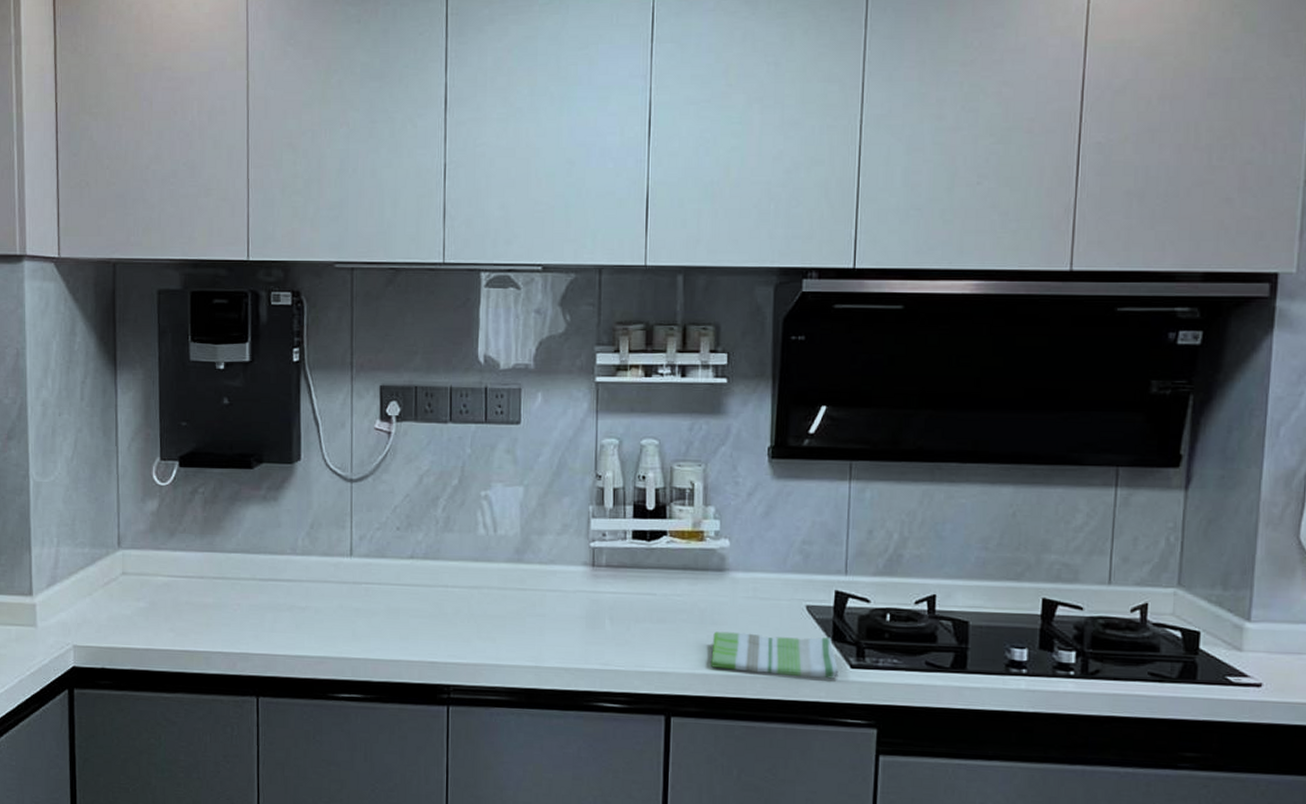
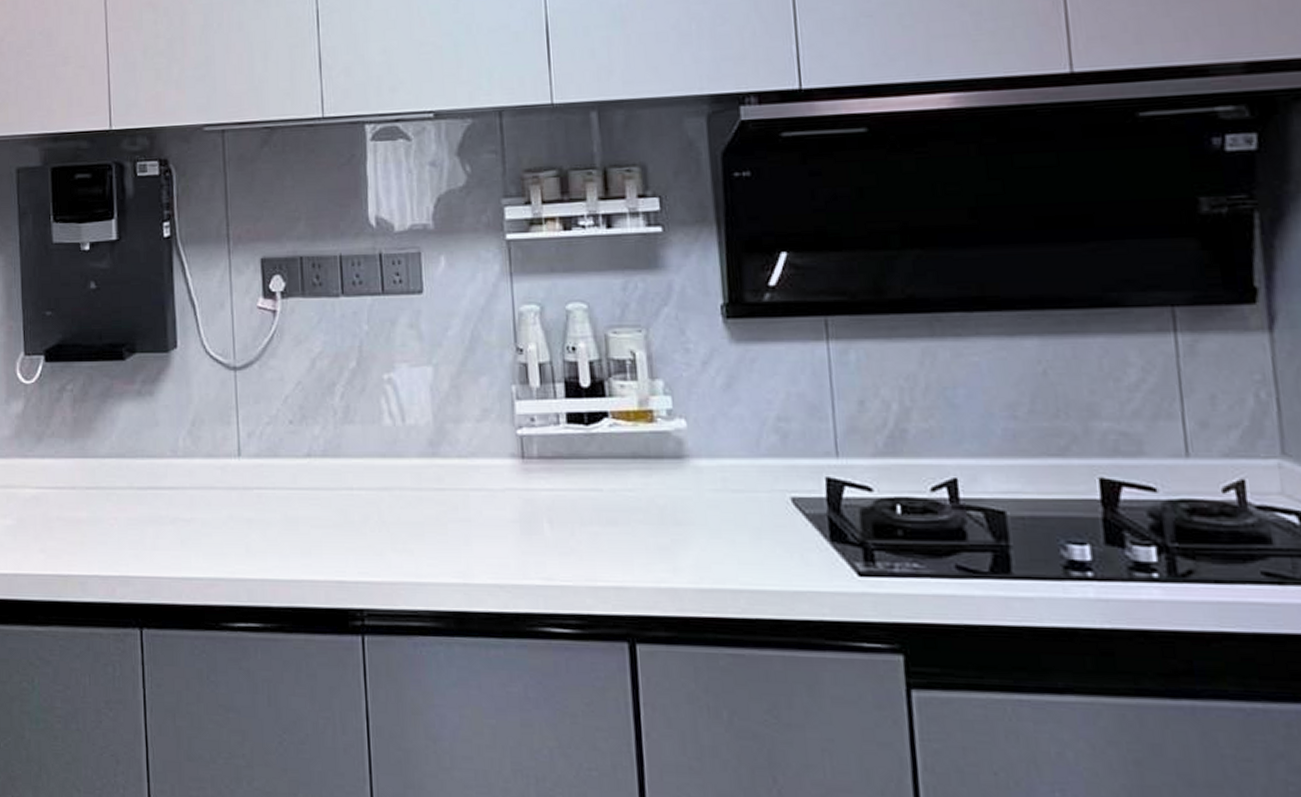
dish towel: present [710,631,839,679] -> none [678,534,844,591]

